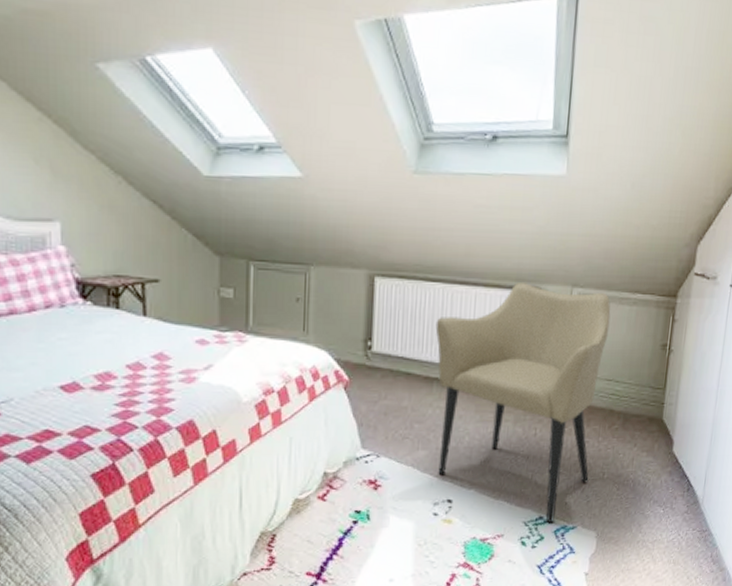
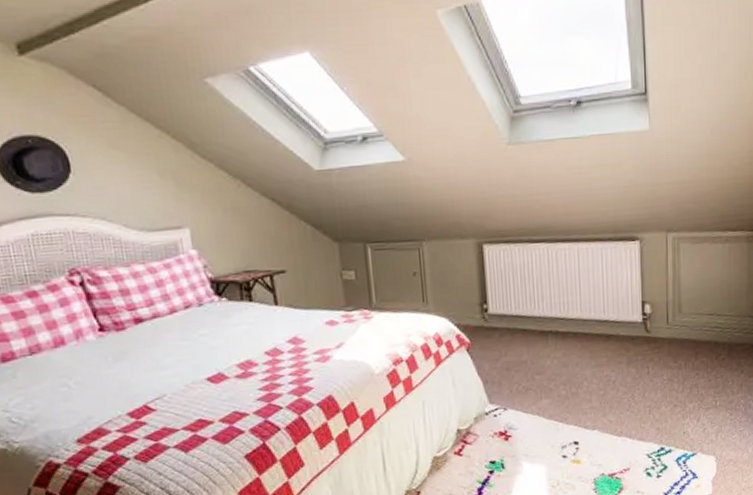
armchair: present [435,283,611,524] -> none [544,234,706,453]

